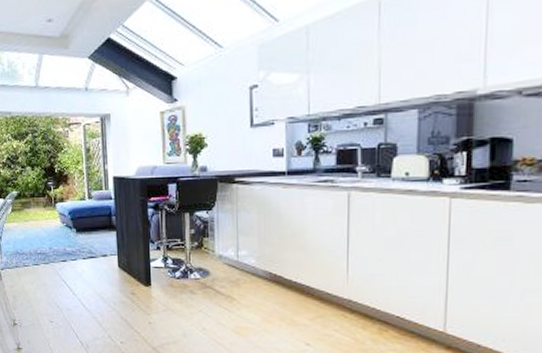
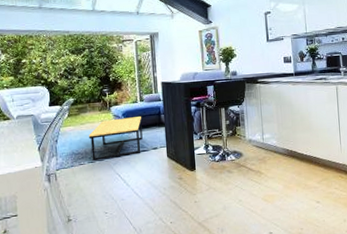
coffee table: none [32,217,91,263] -> present [88,116,143,161]

